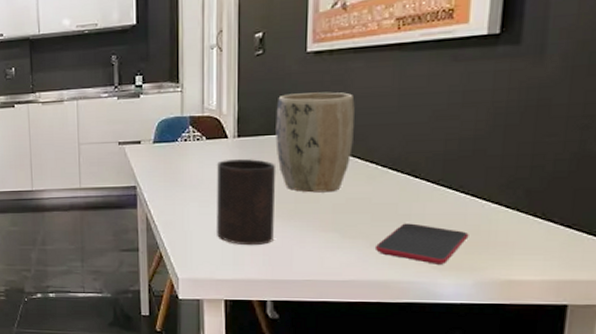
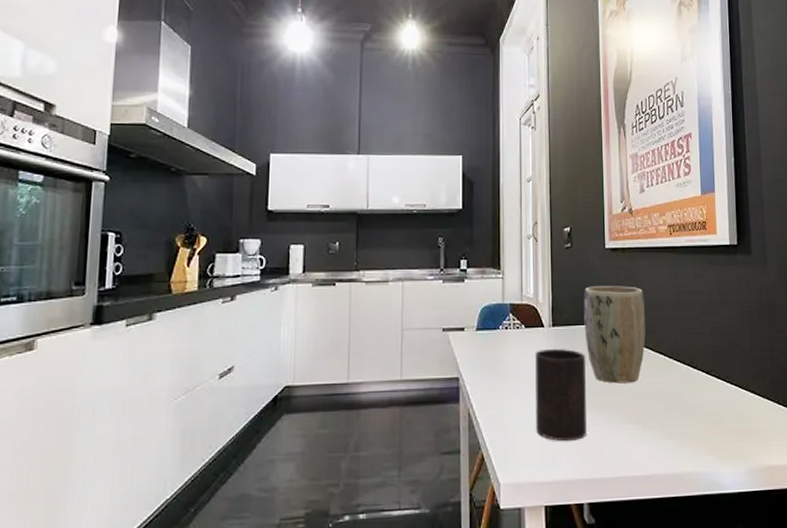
smartphone: present [374,223,469,264] -> none [669,413,737,454]

